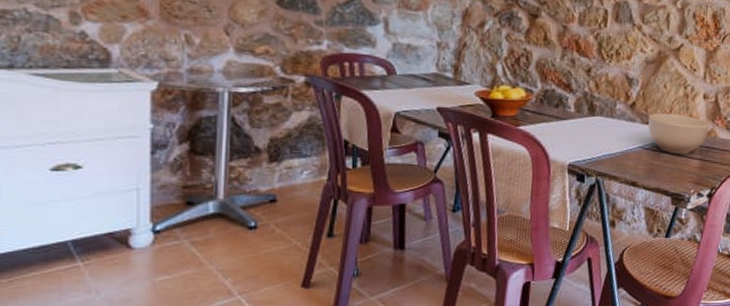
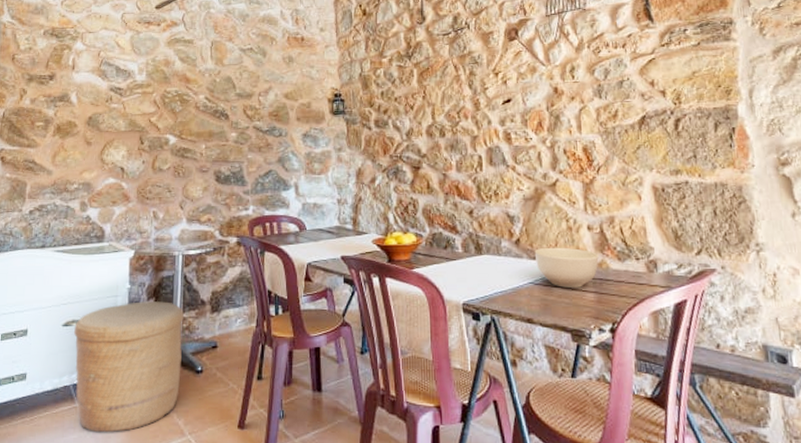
woven basket: none [68,144,231,295] -> present [73,300,184,433]

